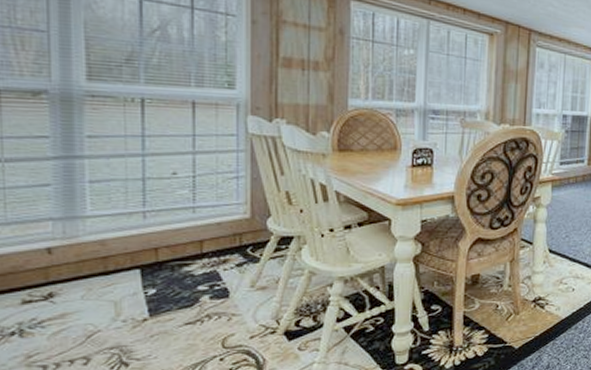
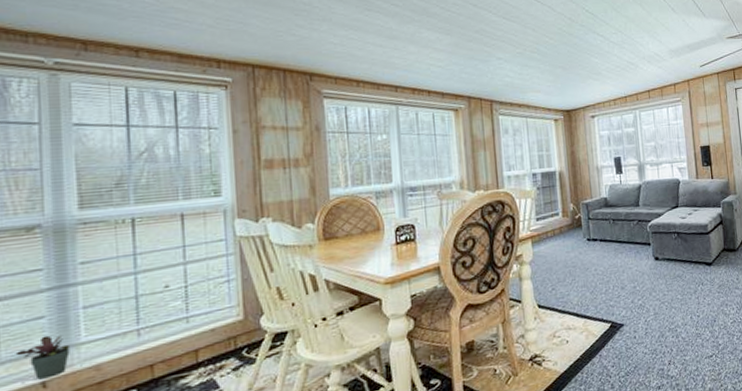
potted plant: none [21,203,75,245] -> present [15,335,70,380]

